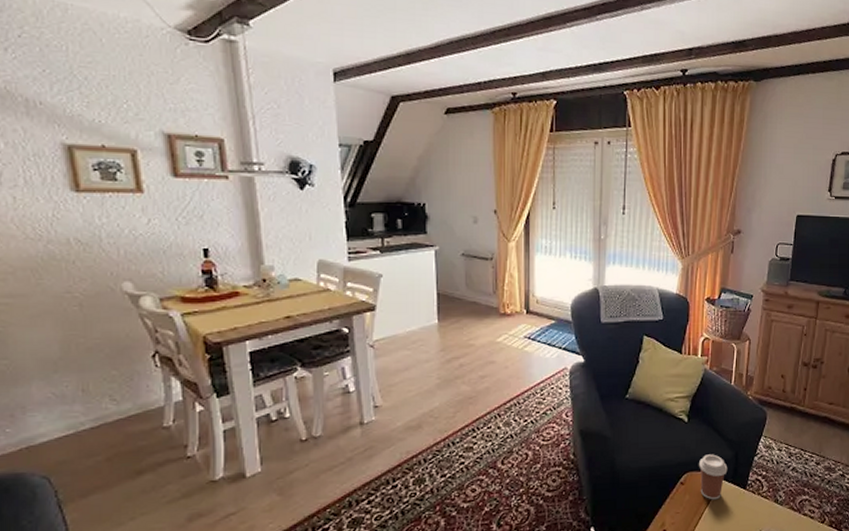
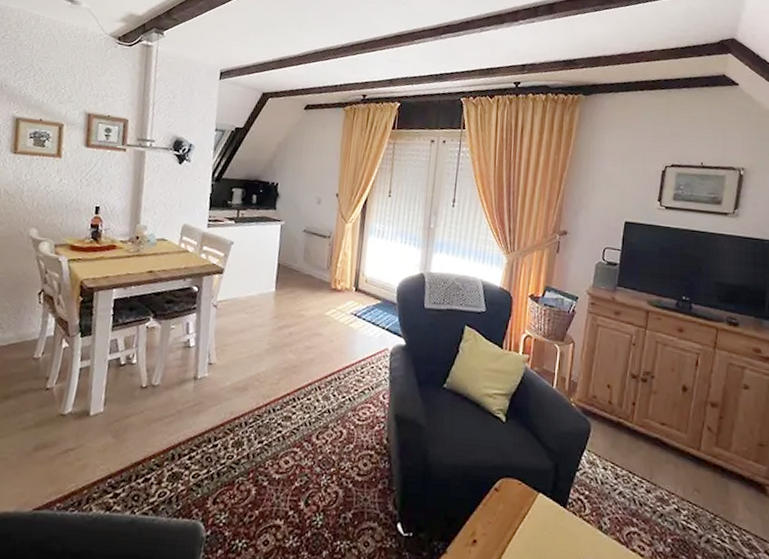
coffee cup: present [699,454,728,500] -> none [515,461,547,515]

